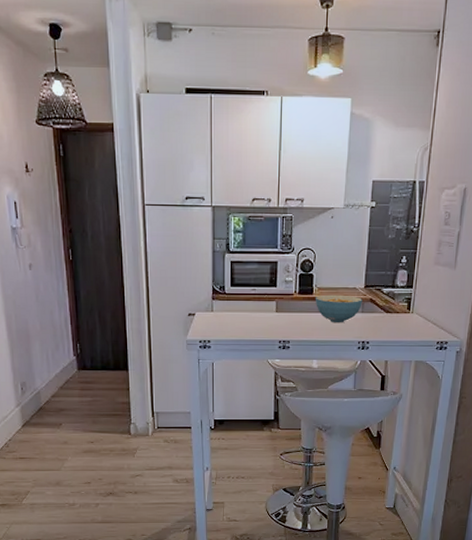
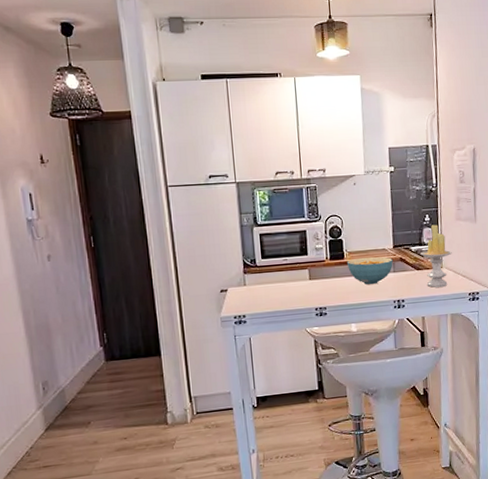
candle: none [391,267,425,332] -> present [420,224,452,288]

